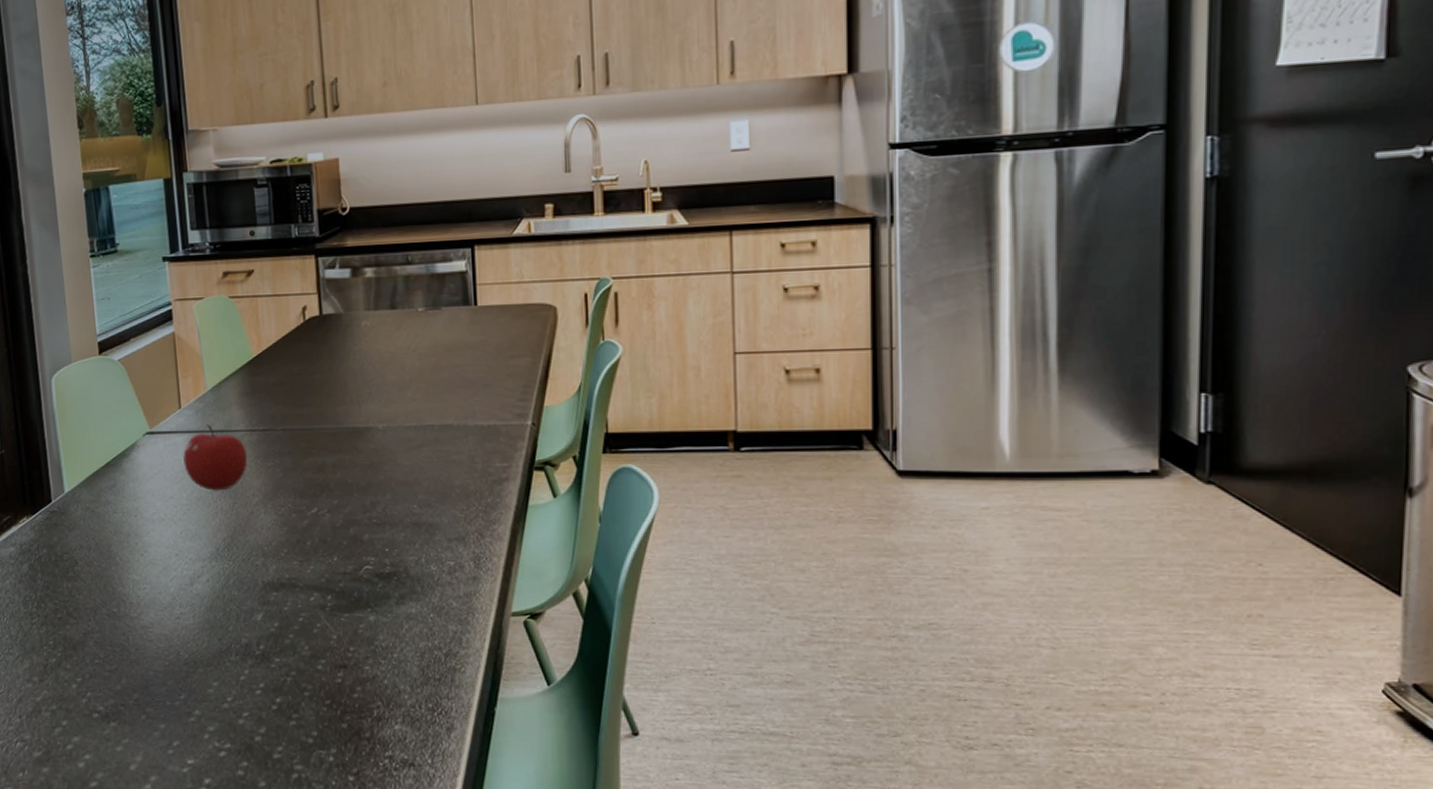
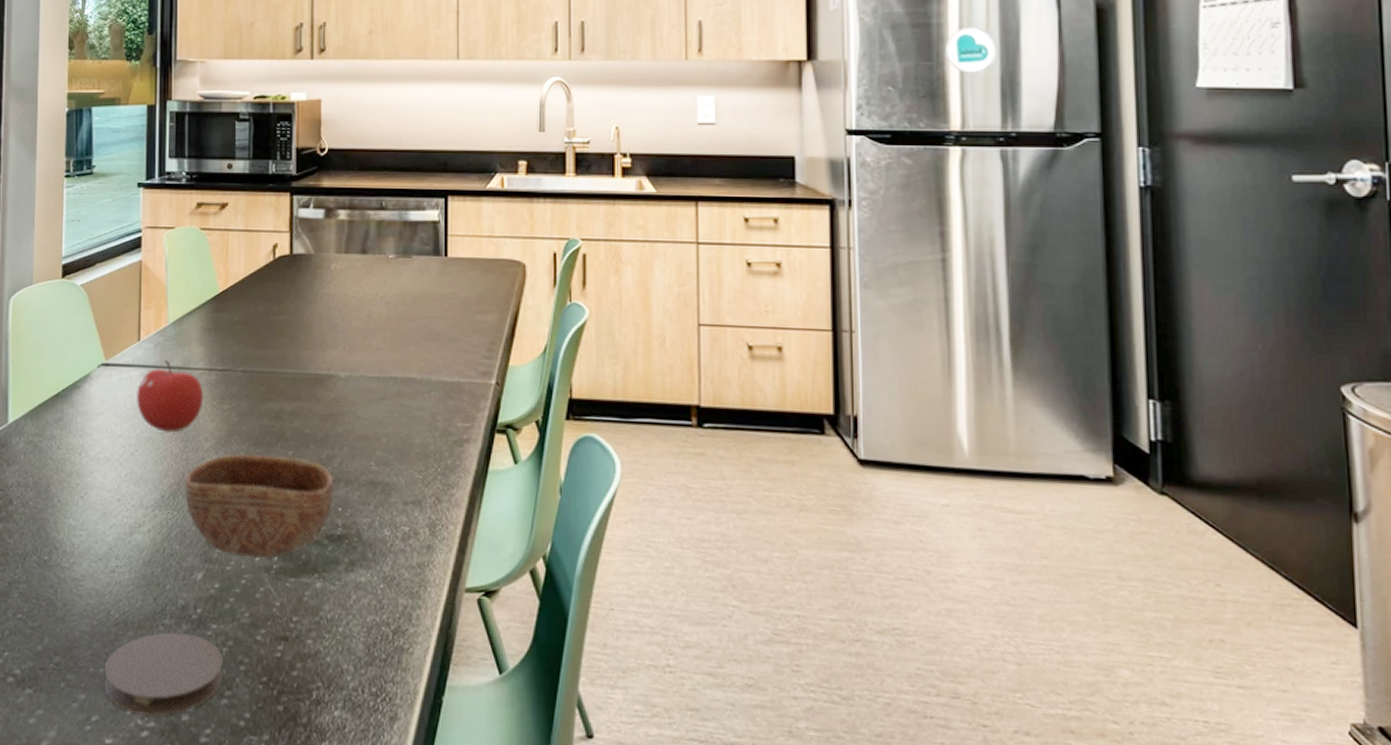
coaster: none [179,667,289,739] -> present [104,632,223,717]
bowl: none [236,505,381,598] -> present [184,453,335,559]

